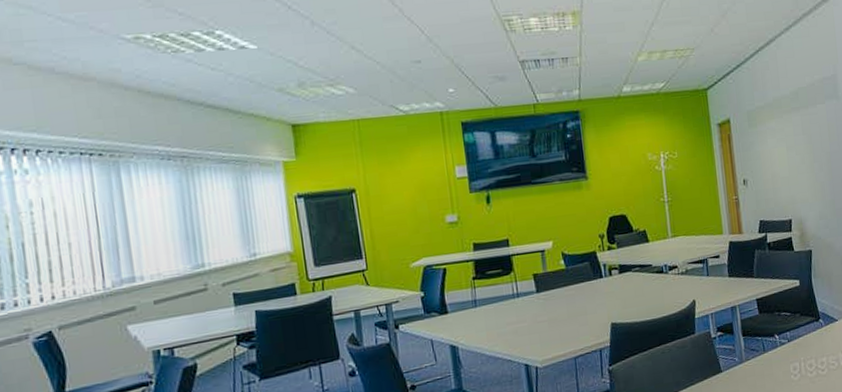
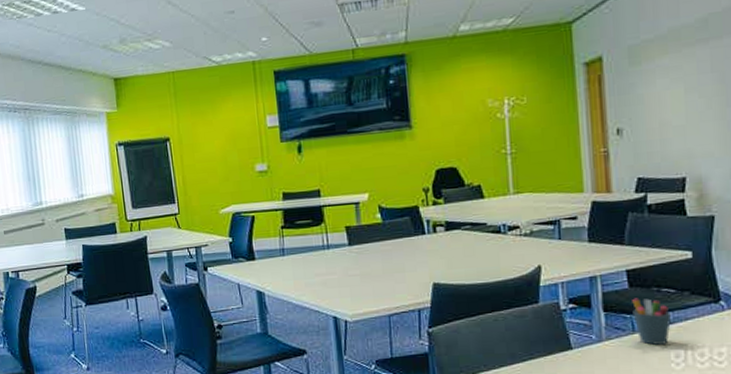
pen holder: none [762,322,789,361] -> present [632,298,672,345]

